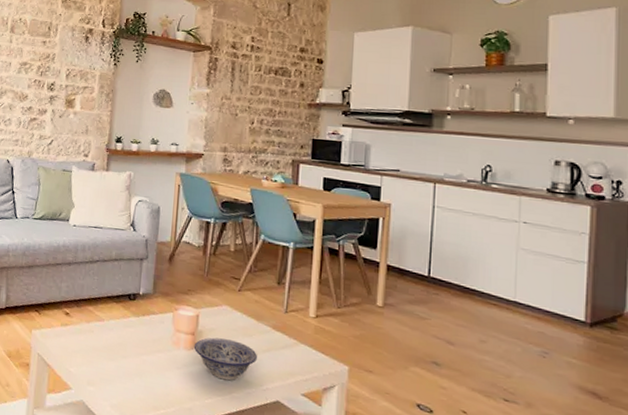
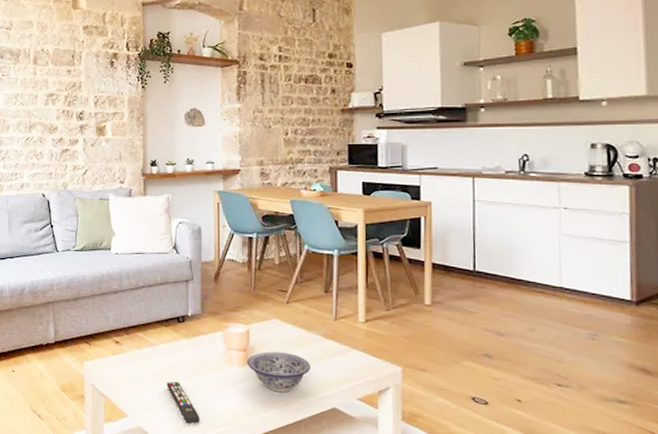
remote control: none [112,358,143,403] -> present [167,381,201,424]

